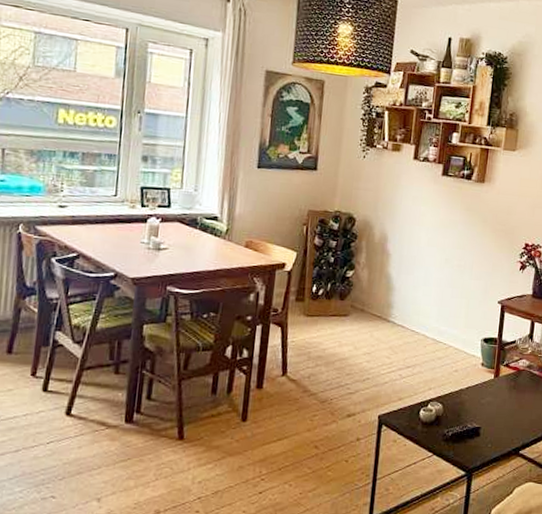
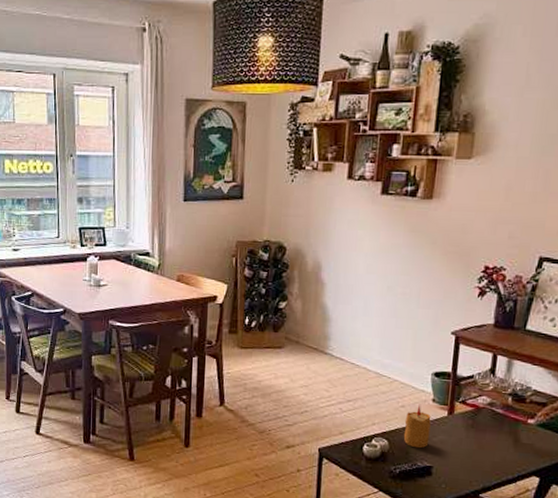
candle: none [456,368,480,411] -> present [403,404,431,449]

